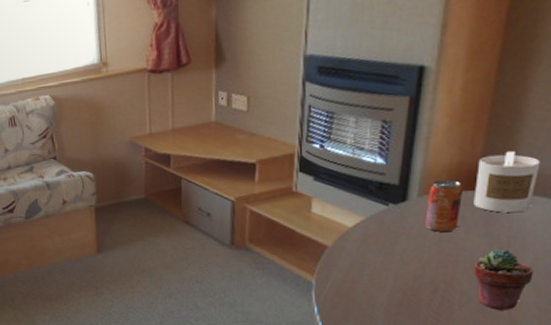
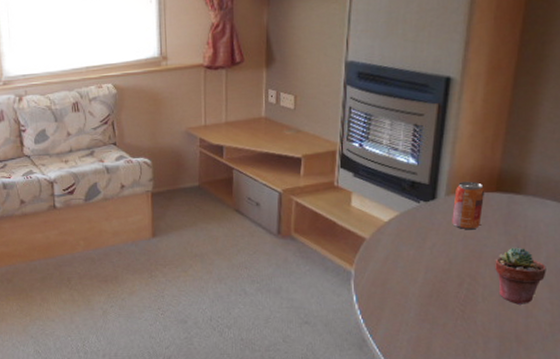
candle: present [473,150,541,213] -> none [494,157,551,214]

